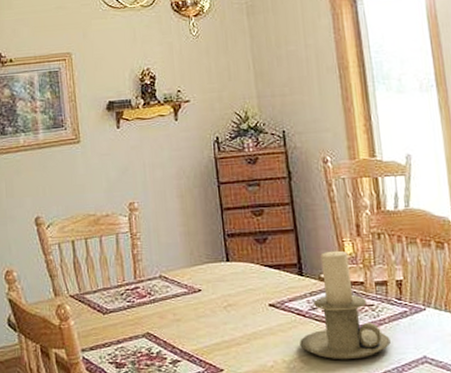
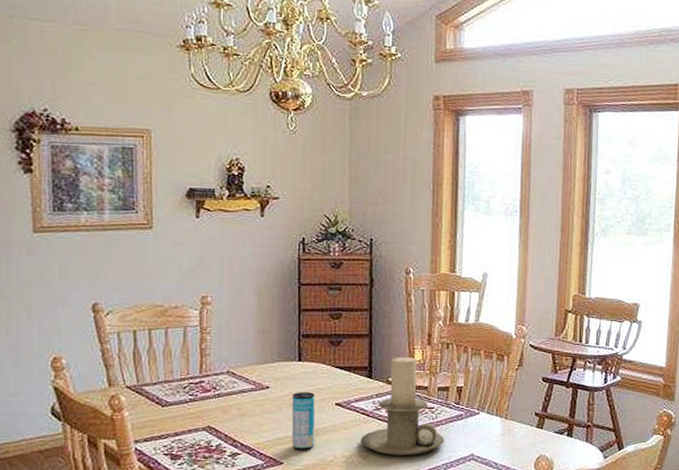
beverage can: none [224,293,253,355] -> present [291,392,315,450]

